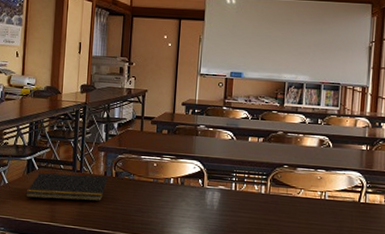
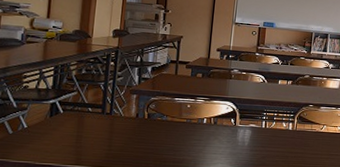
notepad: present [25,173,108,202] -> none [47,116,140,143]

